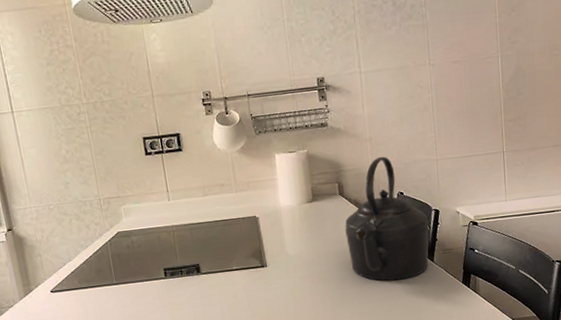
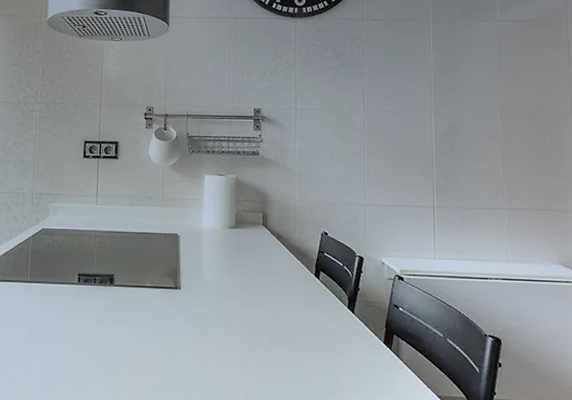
kettle: present [345,156,430,281] -> none [265,192,352,328]

